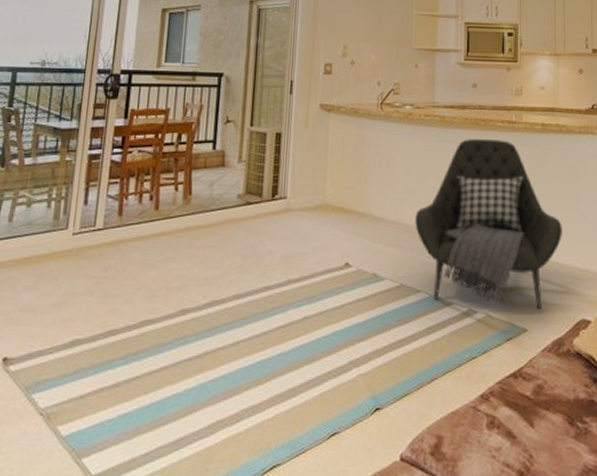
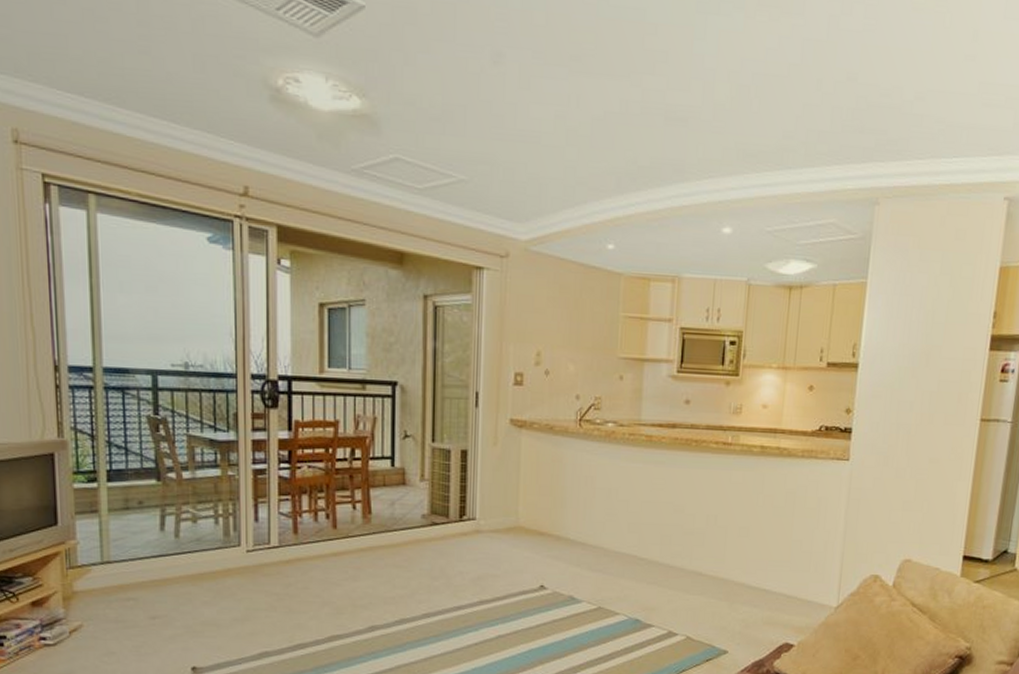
armchair: present [415,138,562,309] -> none [615,460,773,633]

